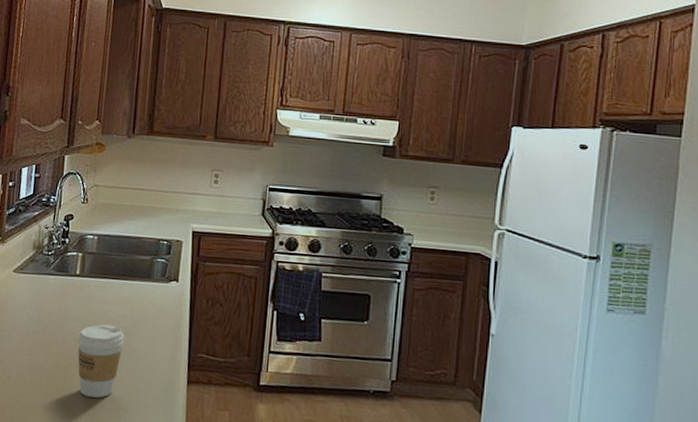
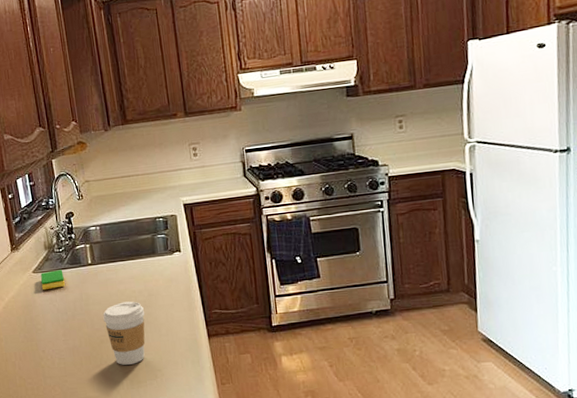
dish sponge: none [18,273,47,295] -> present [41,270,65,291]

